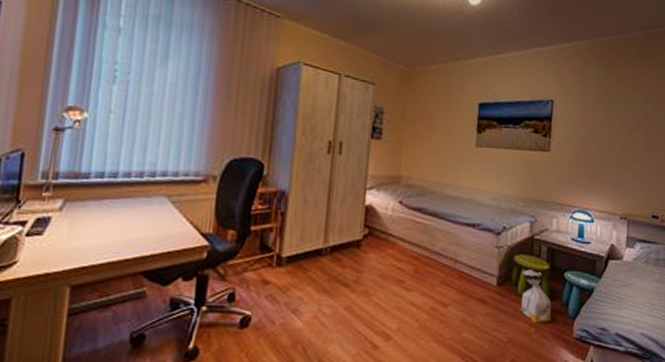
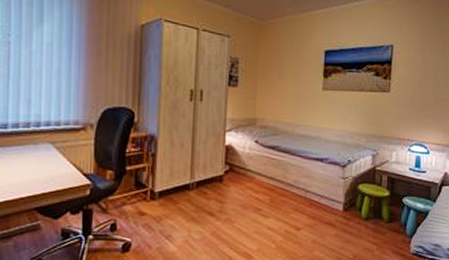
bag: present [518,269,552,324] -> none [362,196,392,242]

